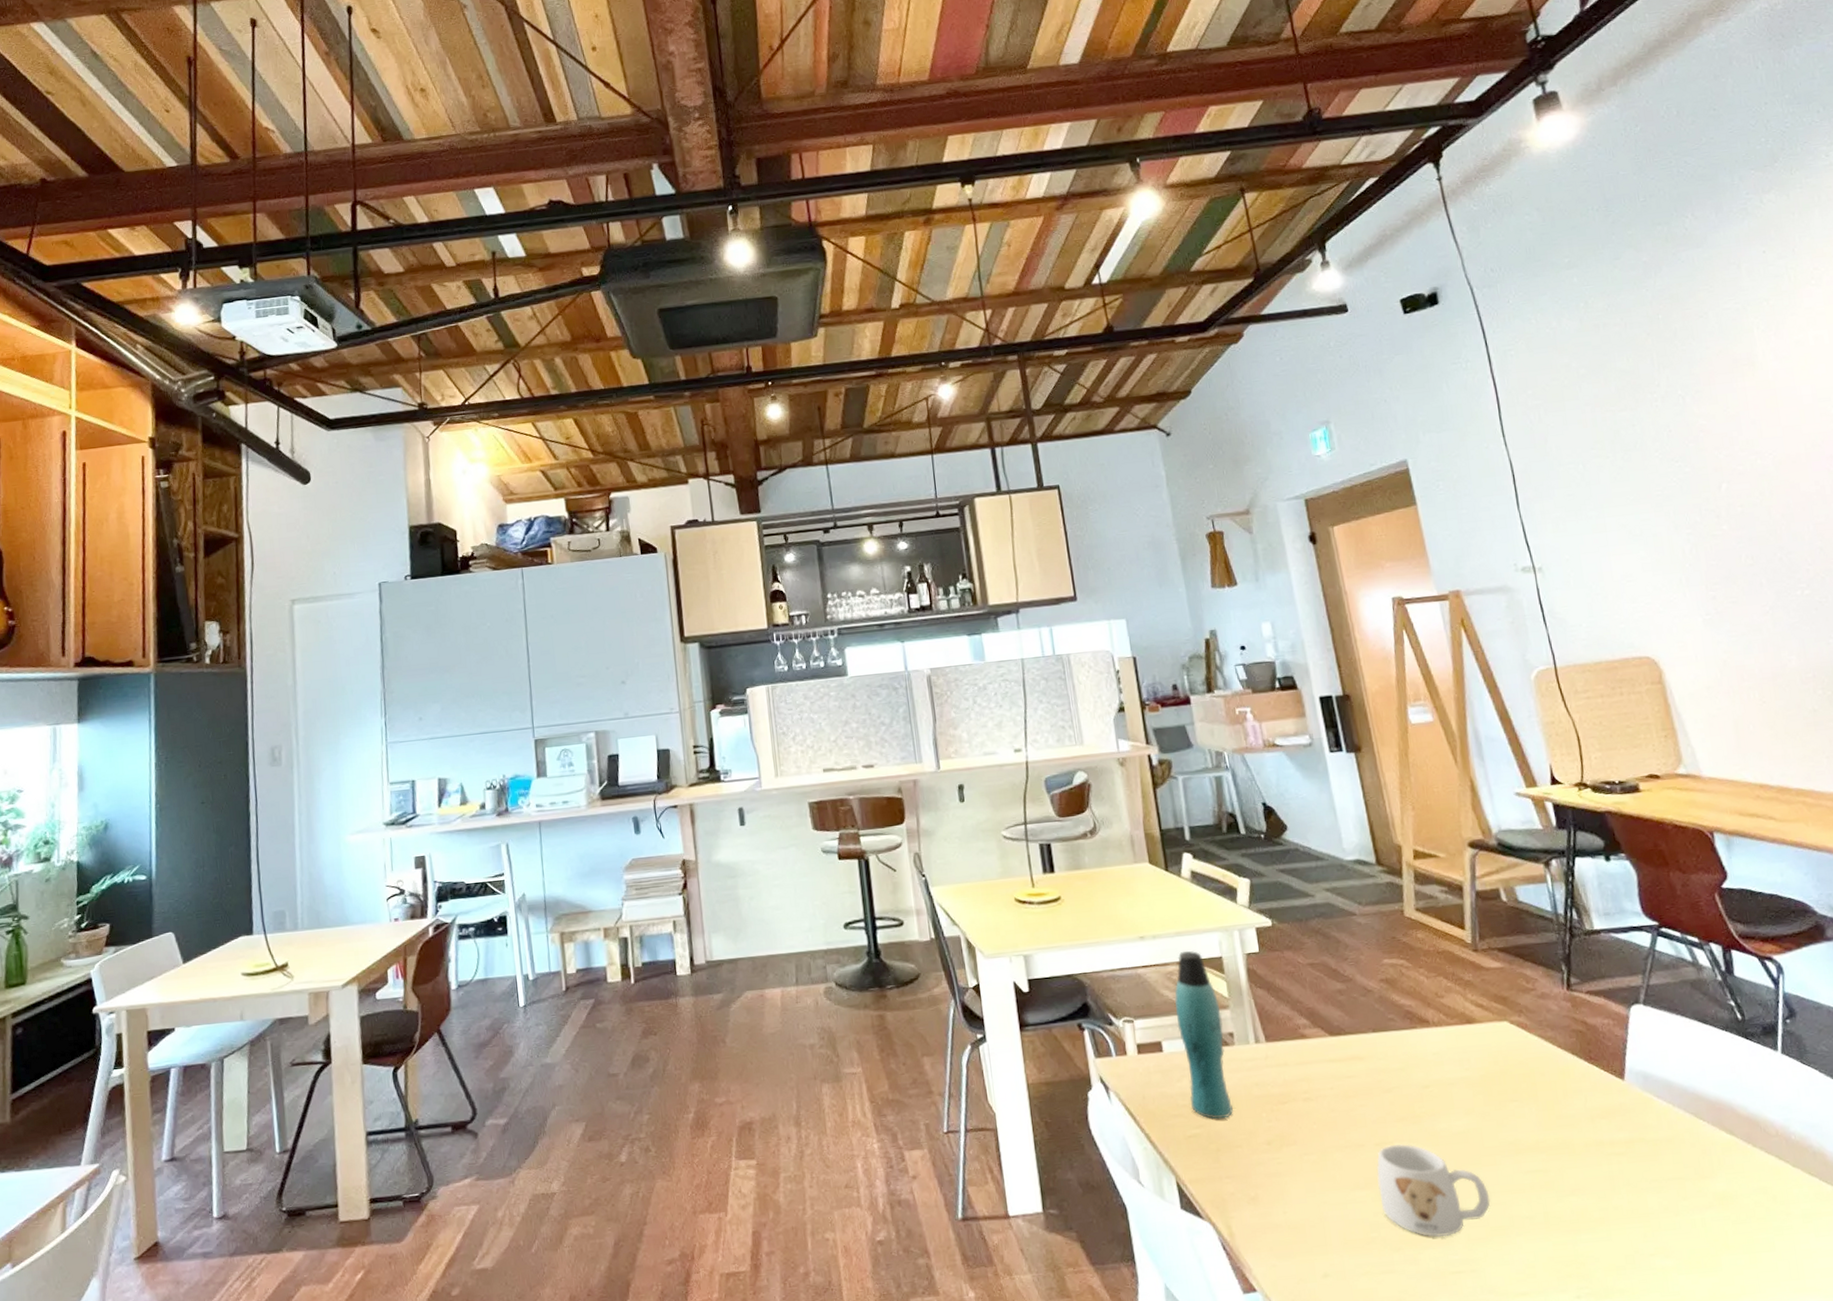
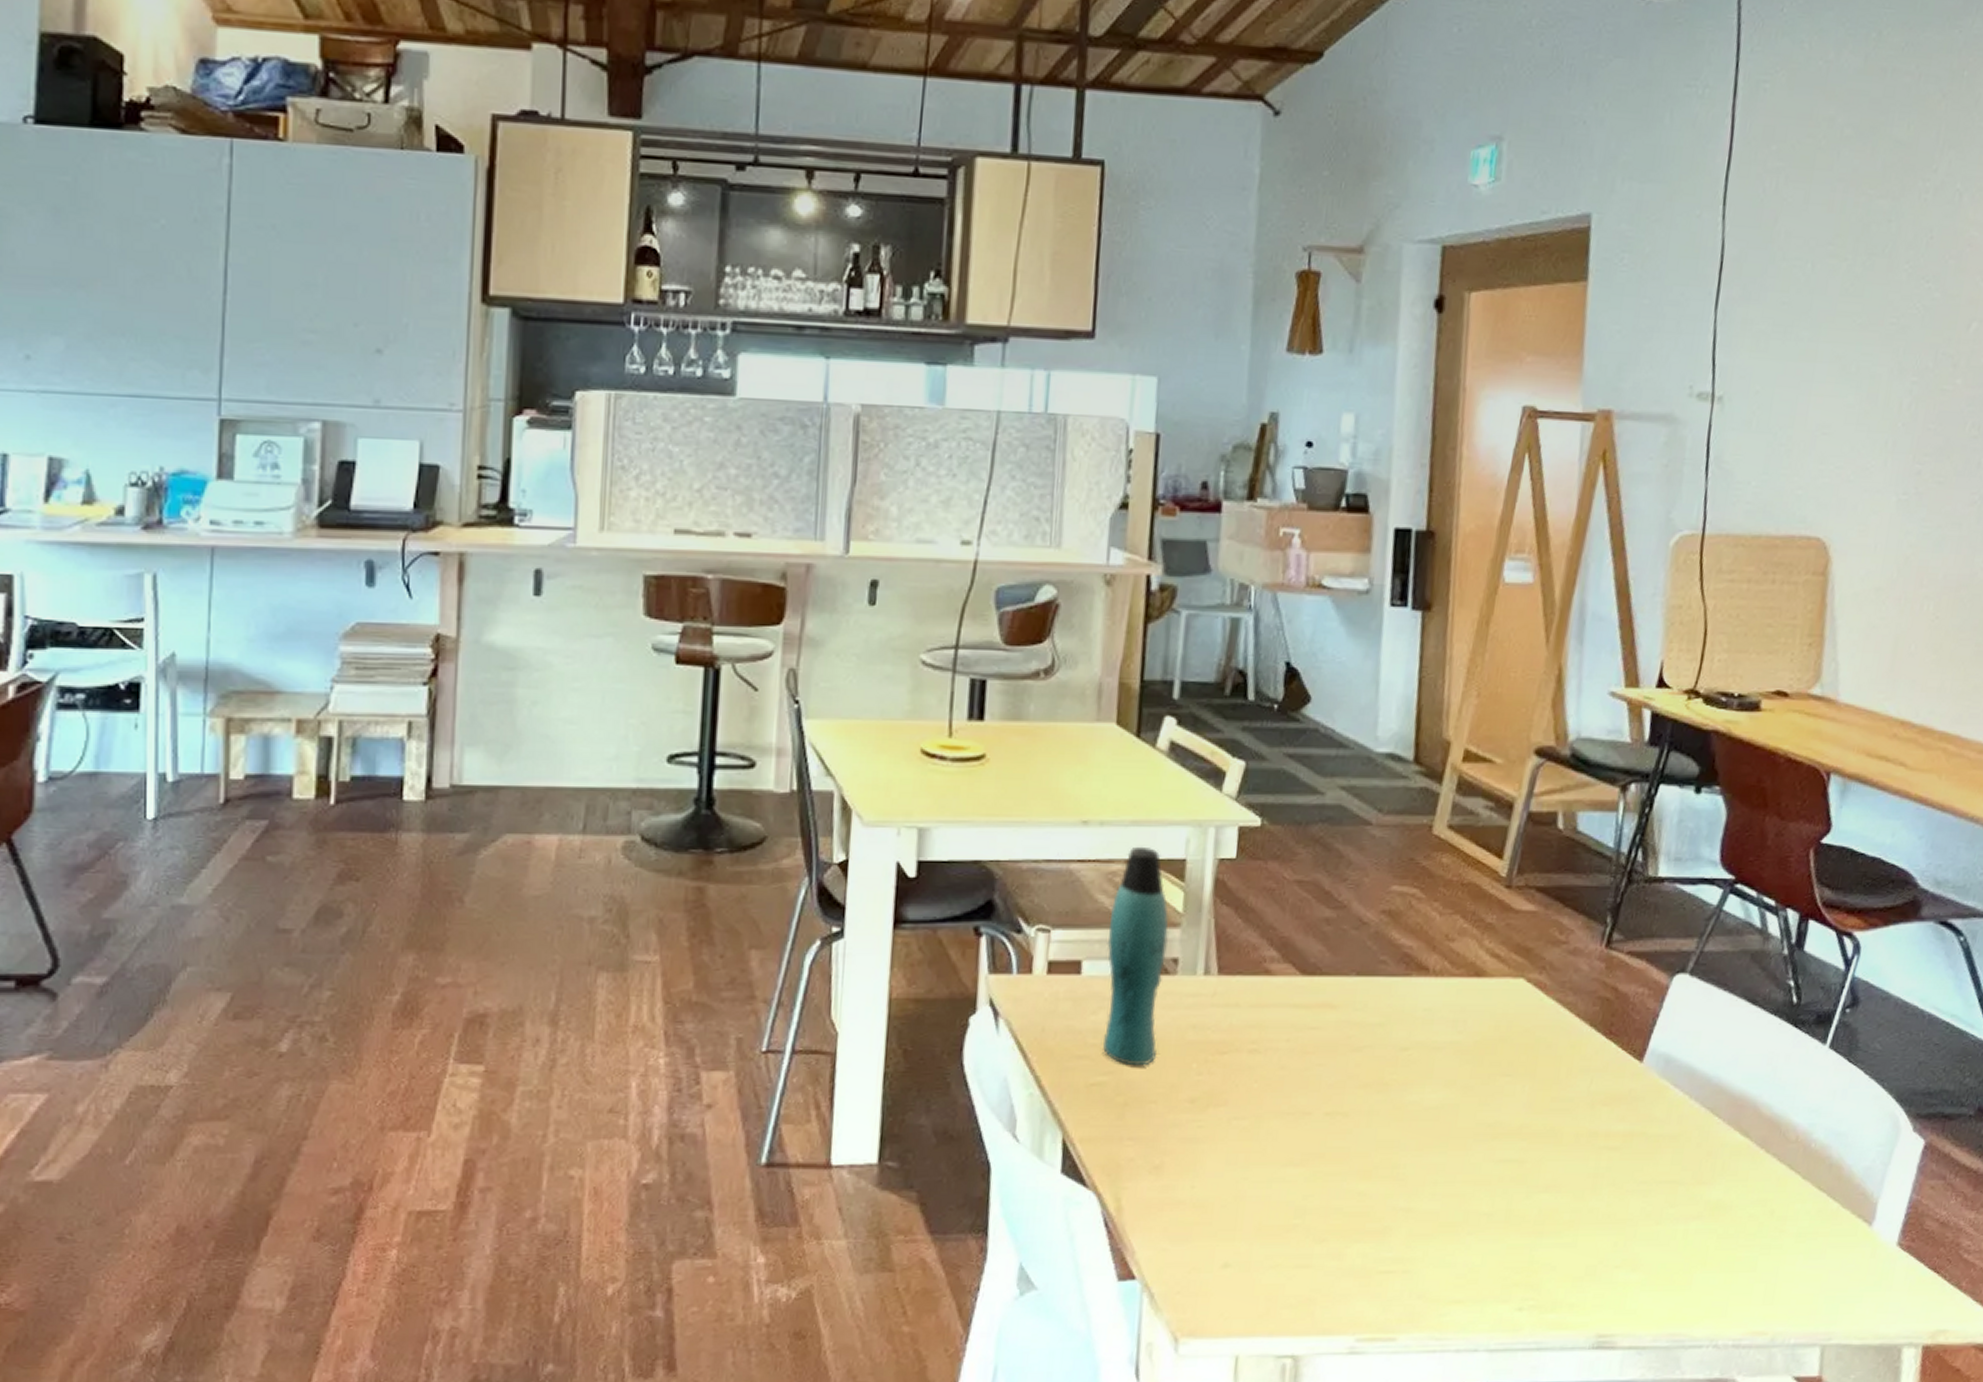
mug: present [1376,1144,1490,1238] -> none [1313,1116,1449,1230]

